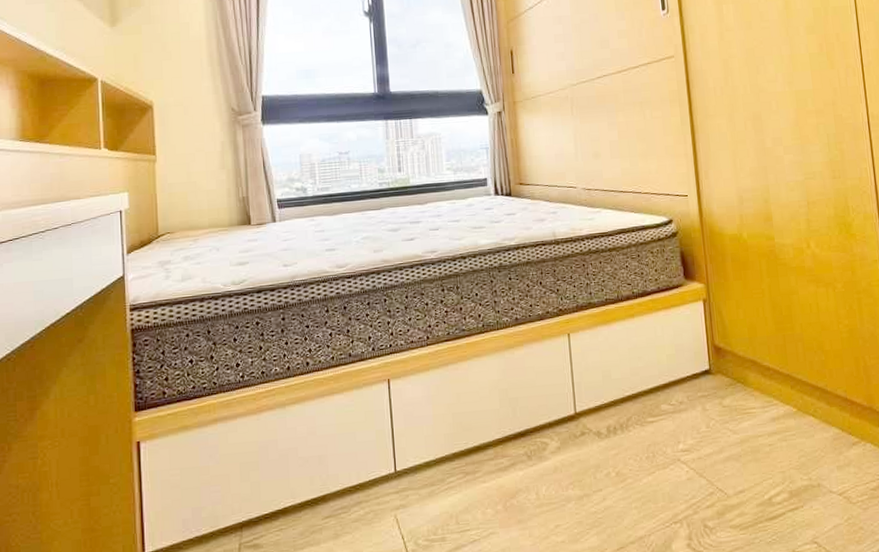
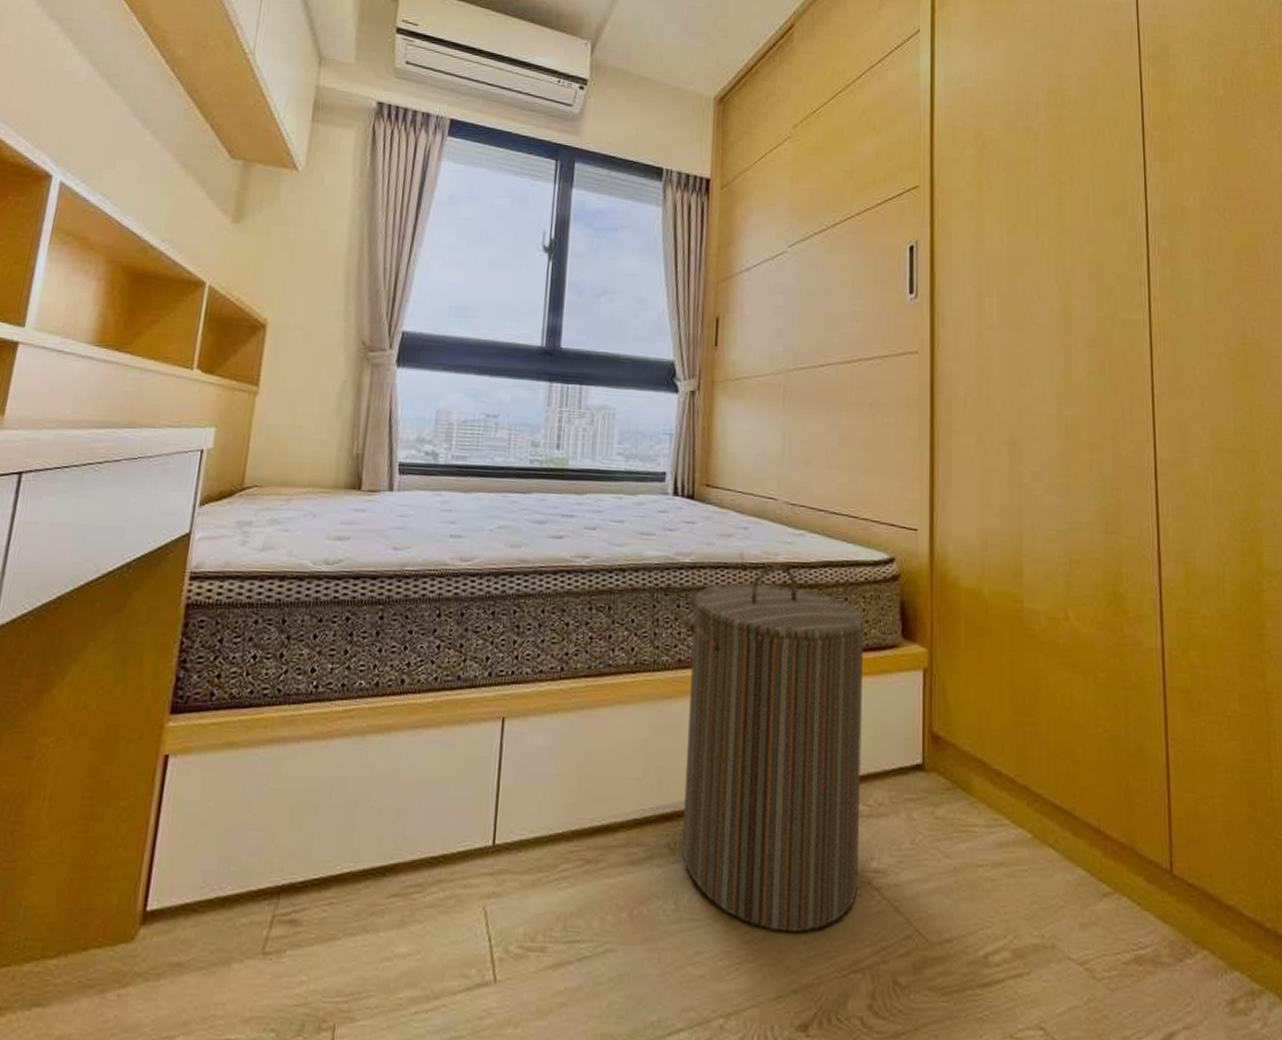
laundry hamper: none [513,236,671,503] -> present [680,564,865,932]

